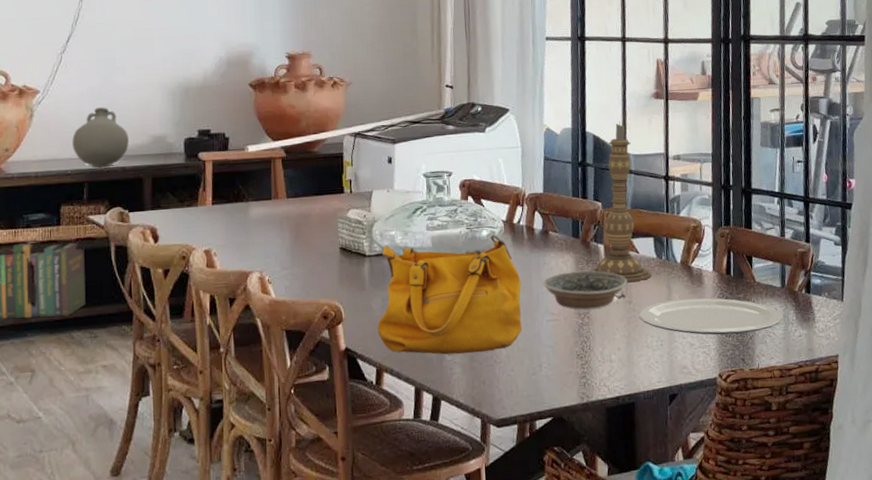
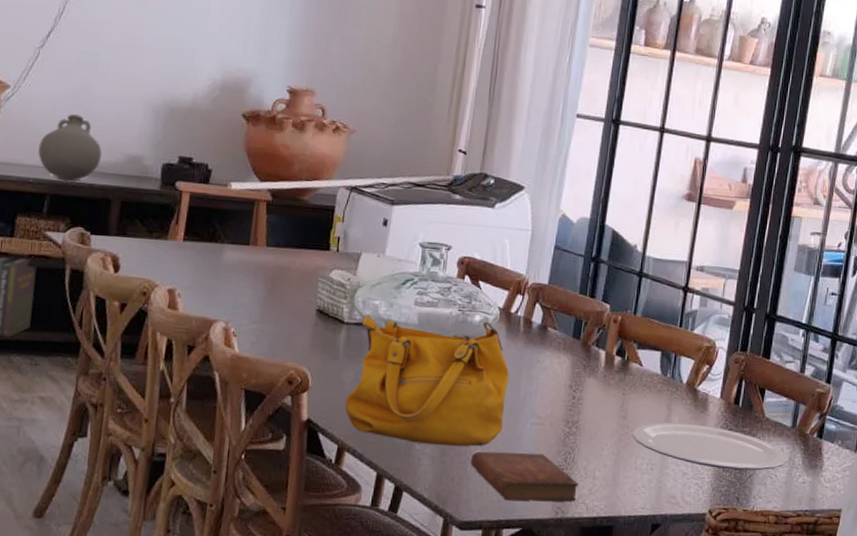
bible: none [498,346,598,394] -> present [471,451,579,502]
bowl: present [543,270,627,309] -> none [533,374,625,418]
candlestick: present [588,121,651,282] -> none [584,219,653,396]

